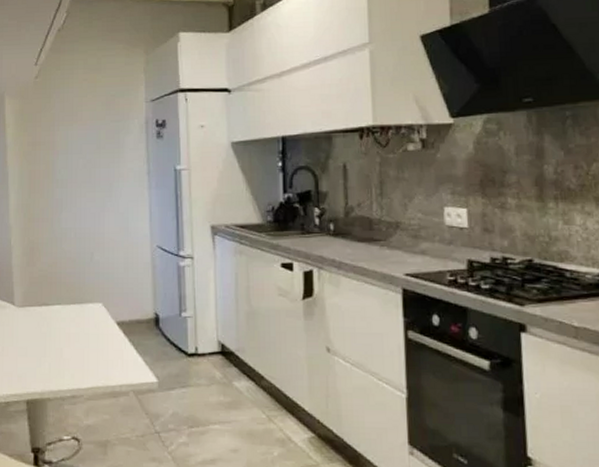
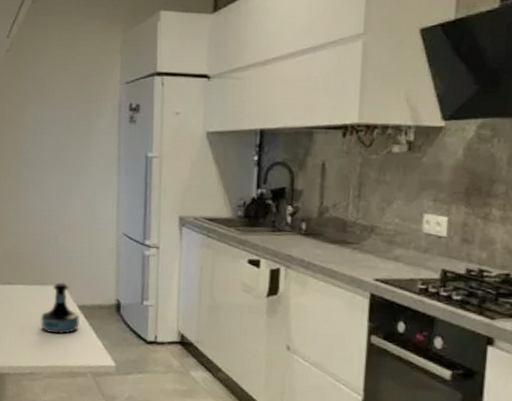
tequila bottle: none [79,300,120,353] -> present [40,282,80,334]

